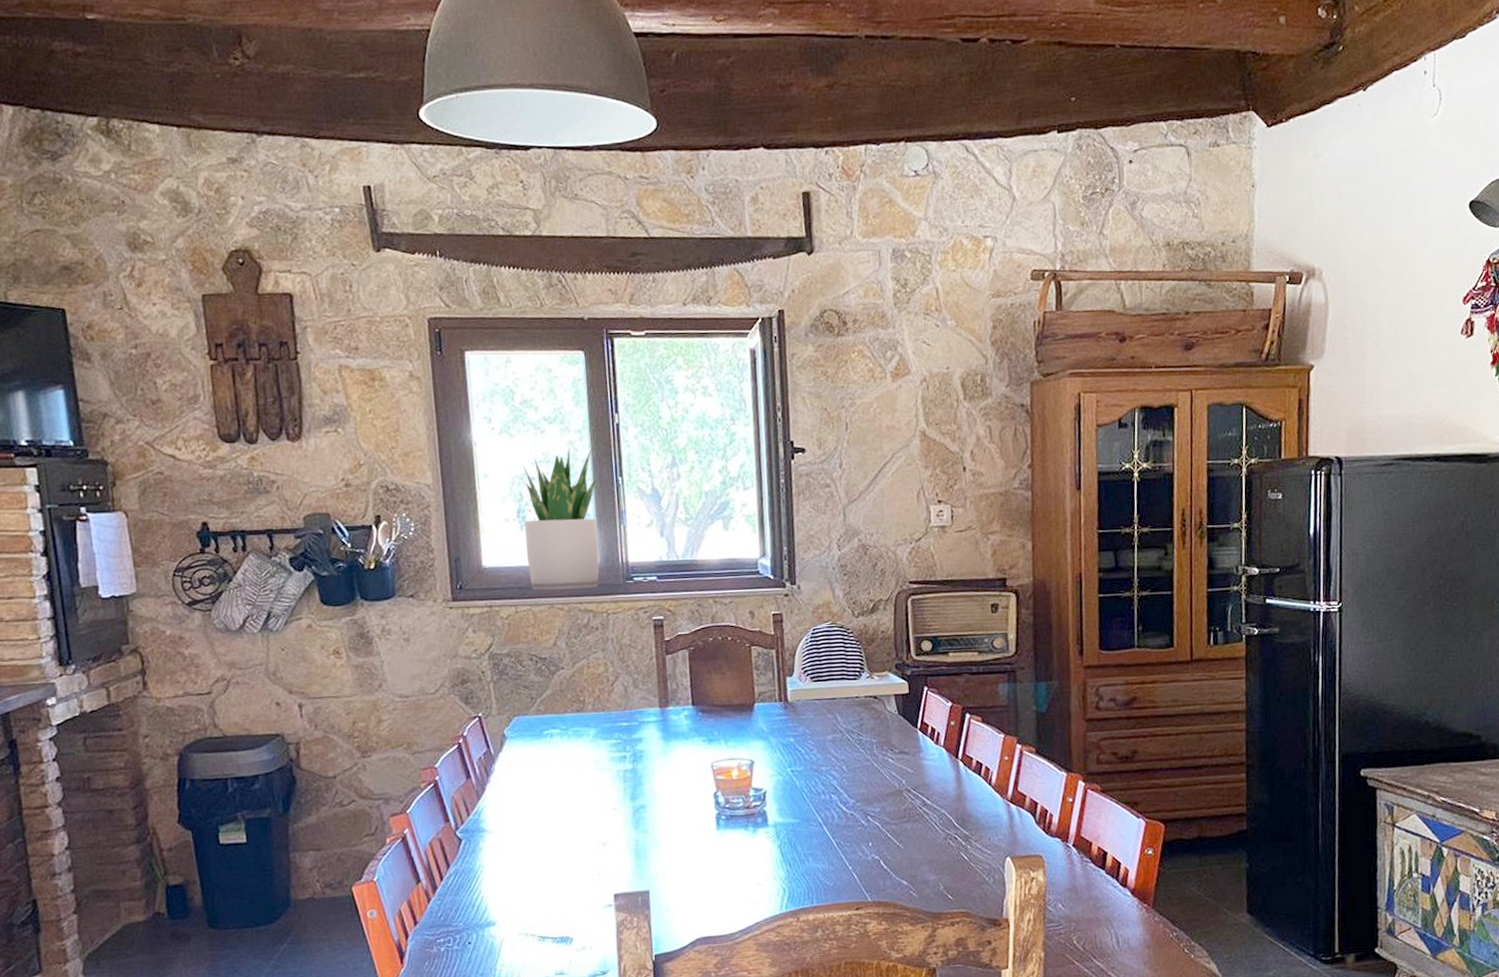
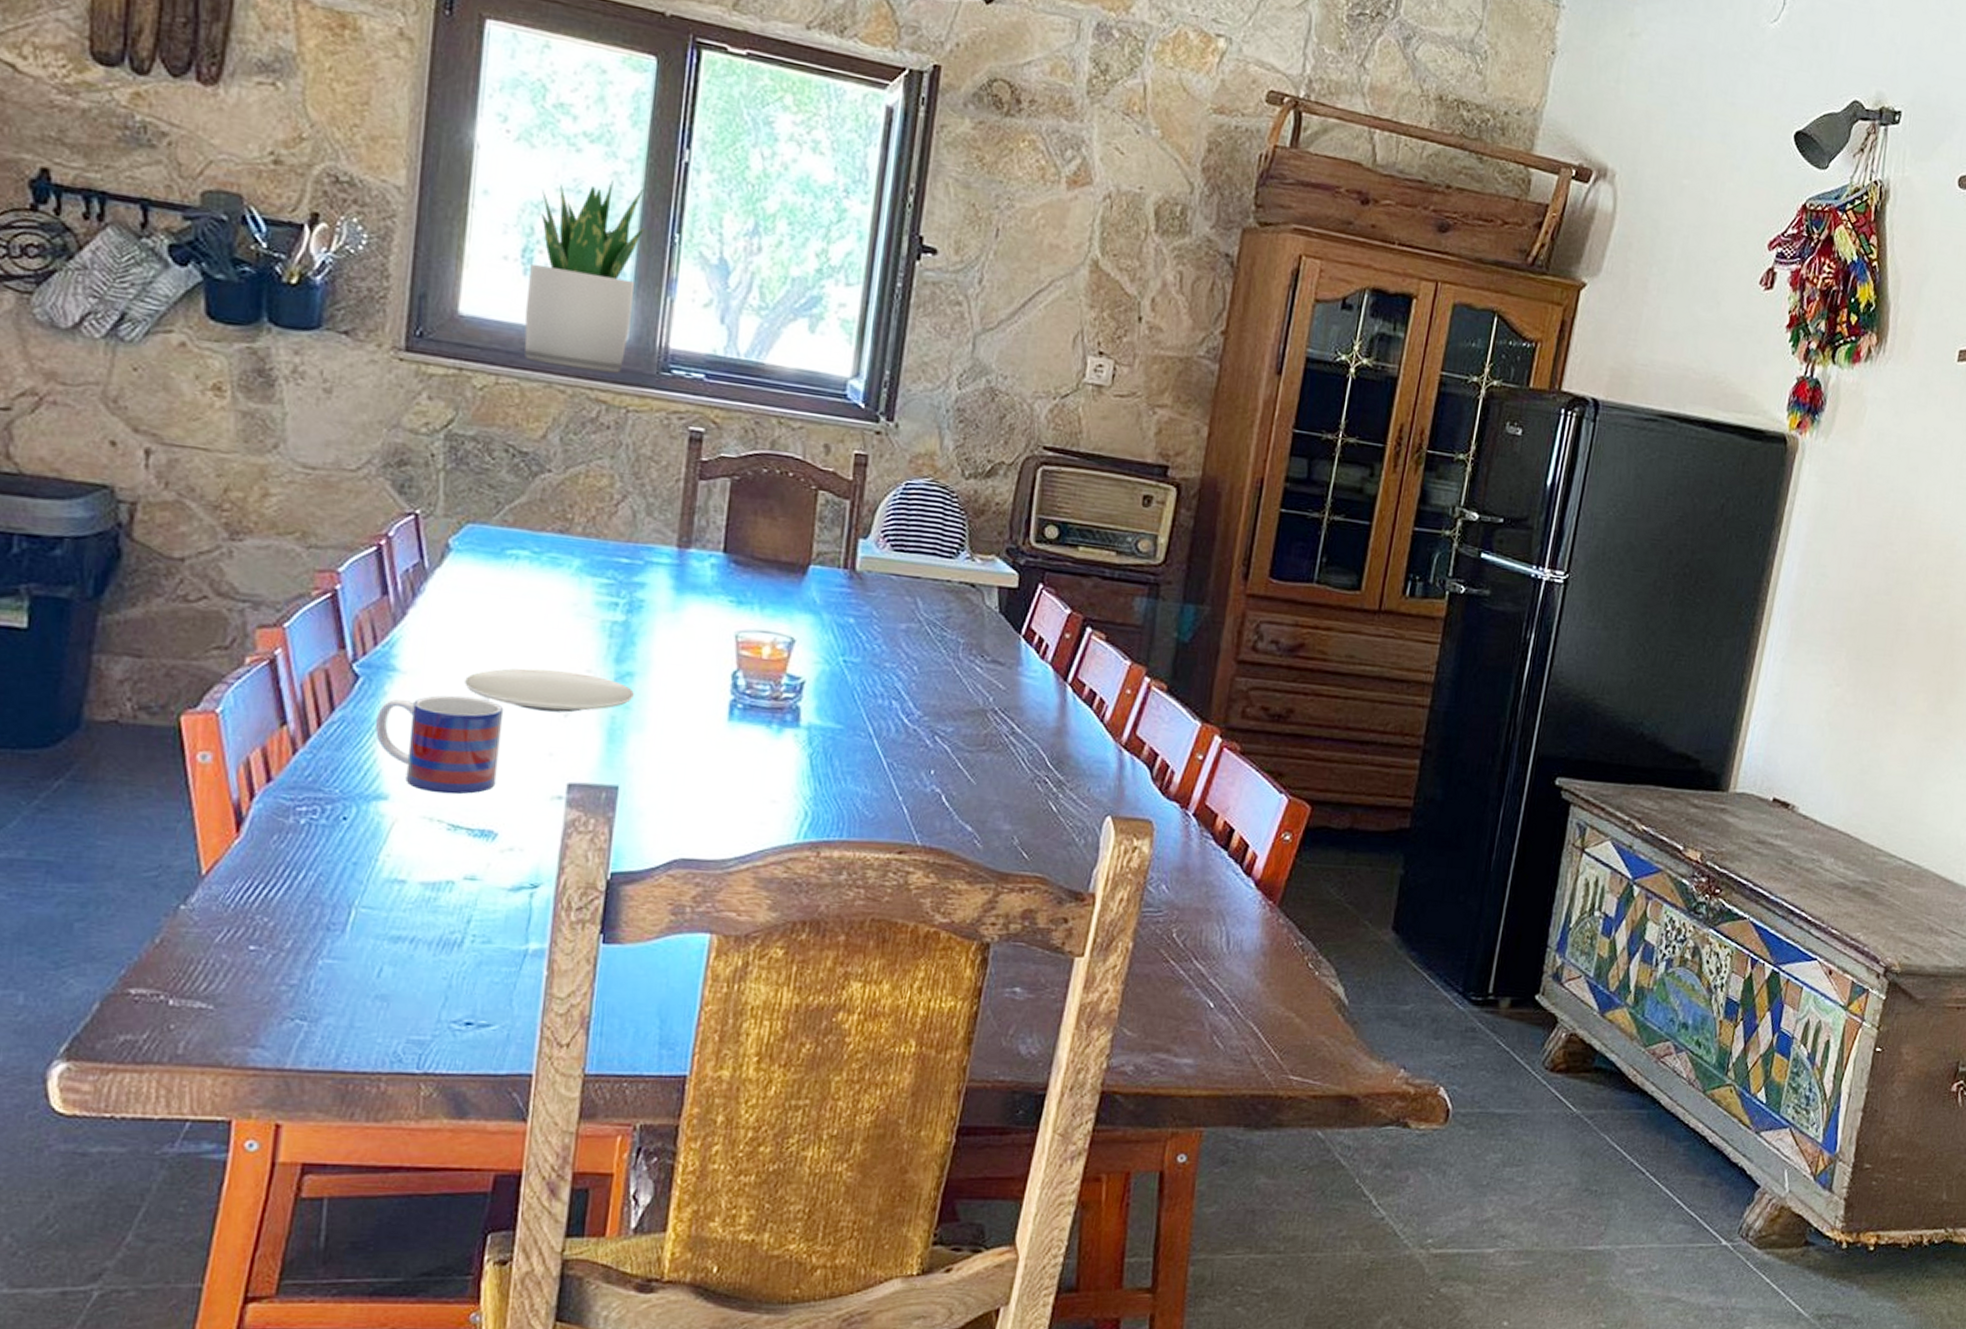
mug: none [478,841,566,915] -> present [375,695,504,794]
plate: none [532,812,648,844] -> present [465,668,634,713]

